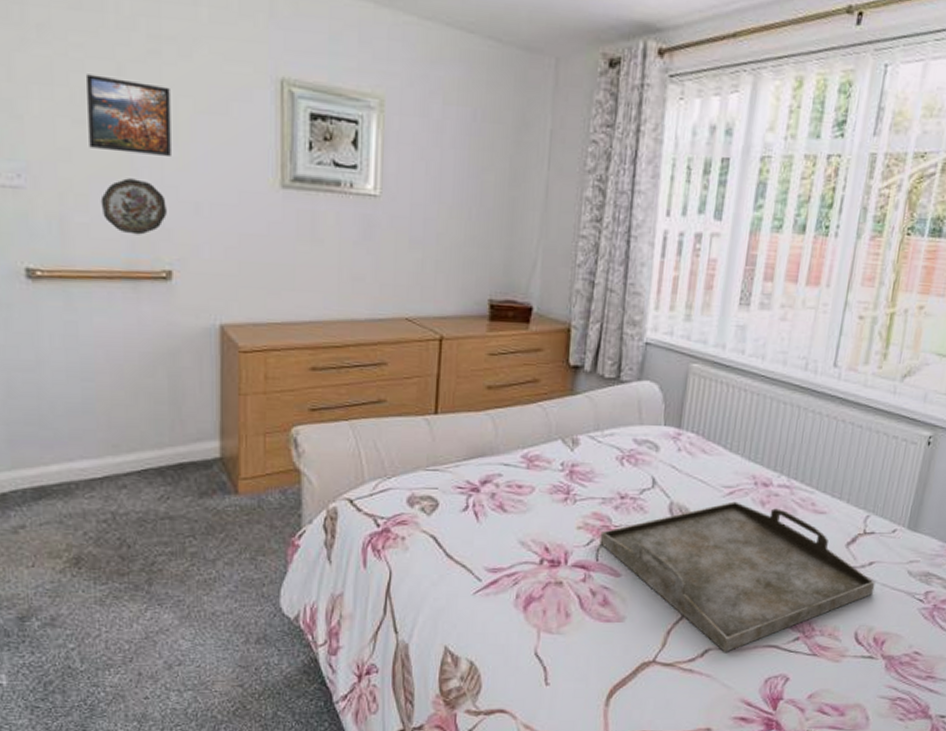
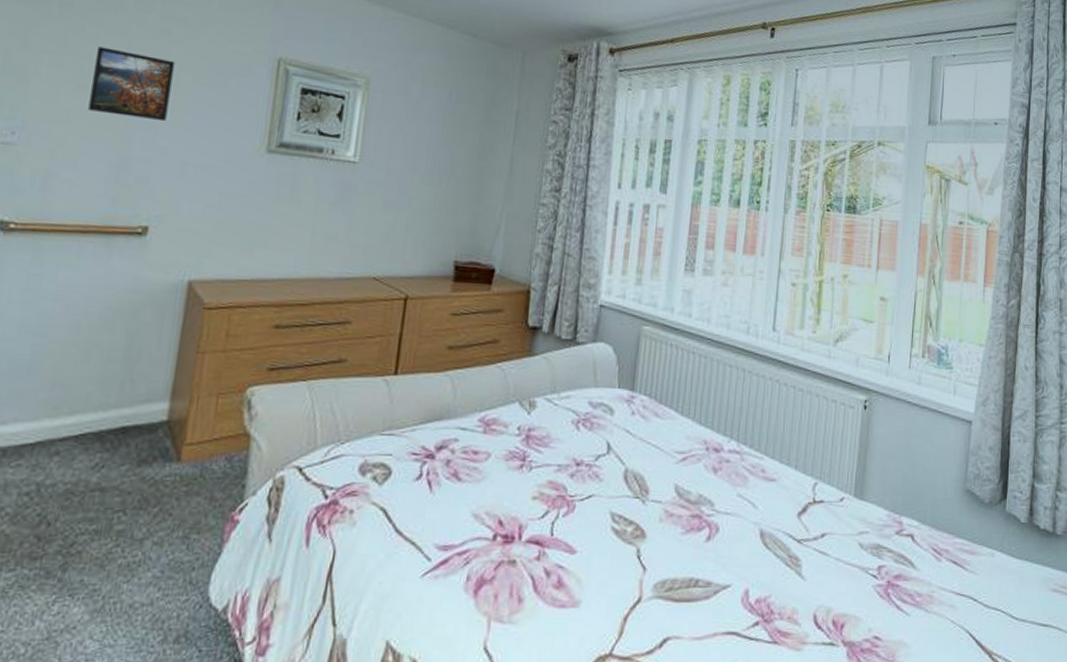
decorative plate: present [100,178,167,235] -> none [88,139,154,192]
serving tray: present [599,501,875,652] -> none [555,468,829,642]

